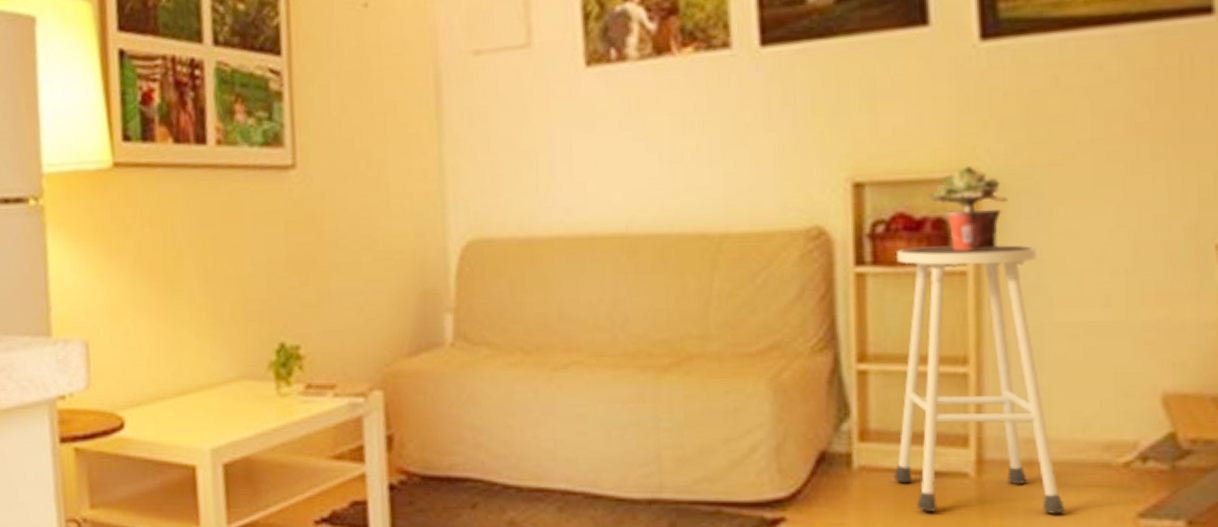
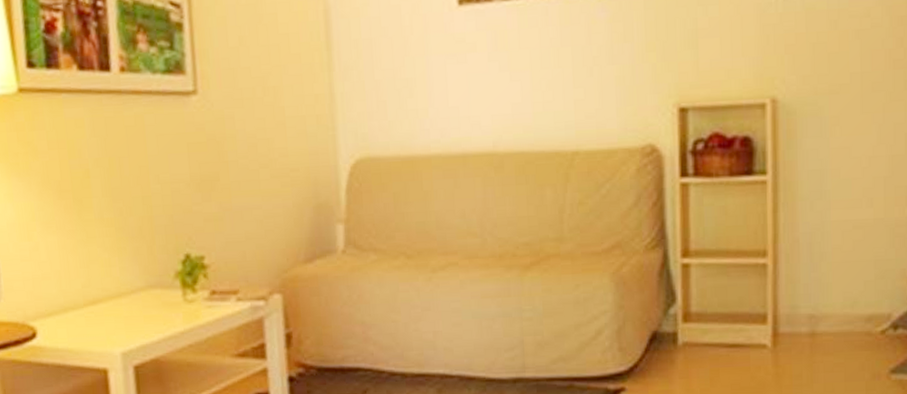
stool: present [892,245,1065,514] -> none [709,158,838,377]
potted plant: present [927,165,1008,251] -> none [737,93,798,164]

